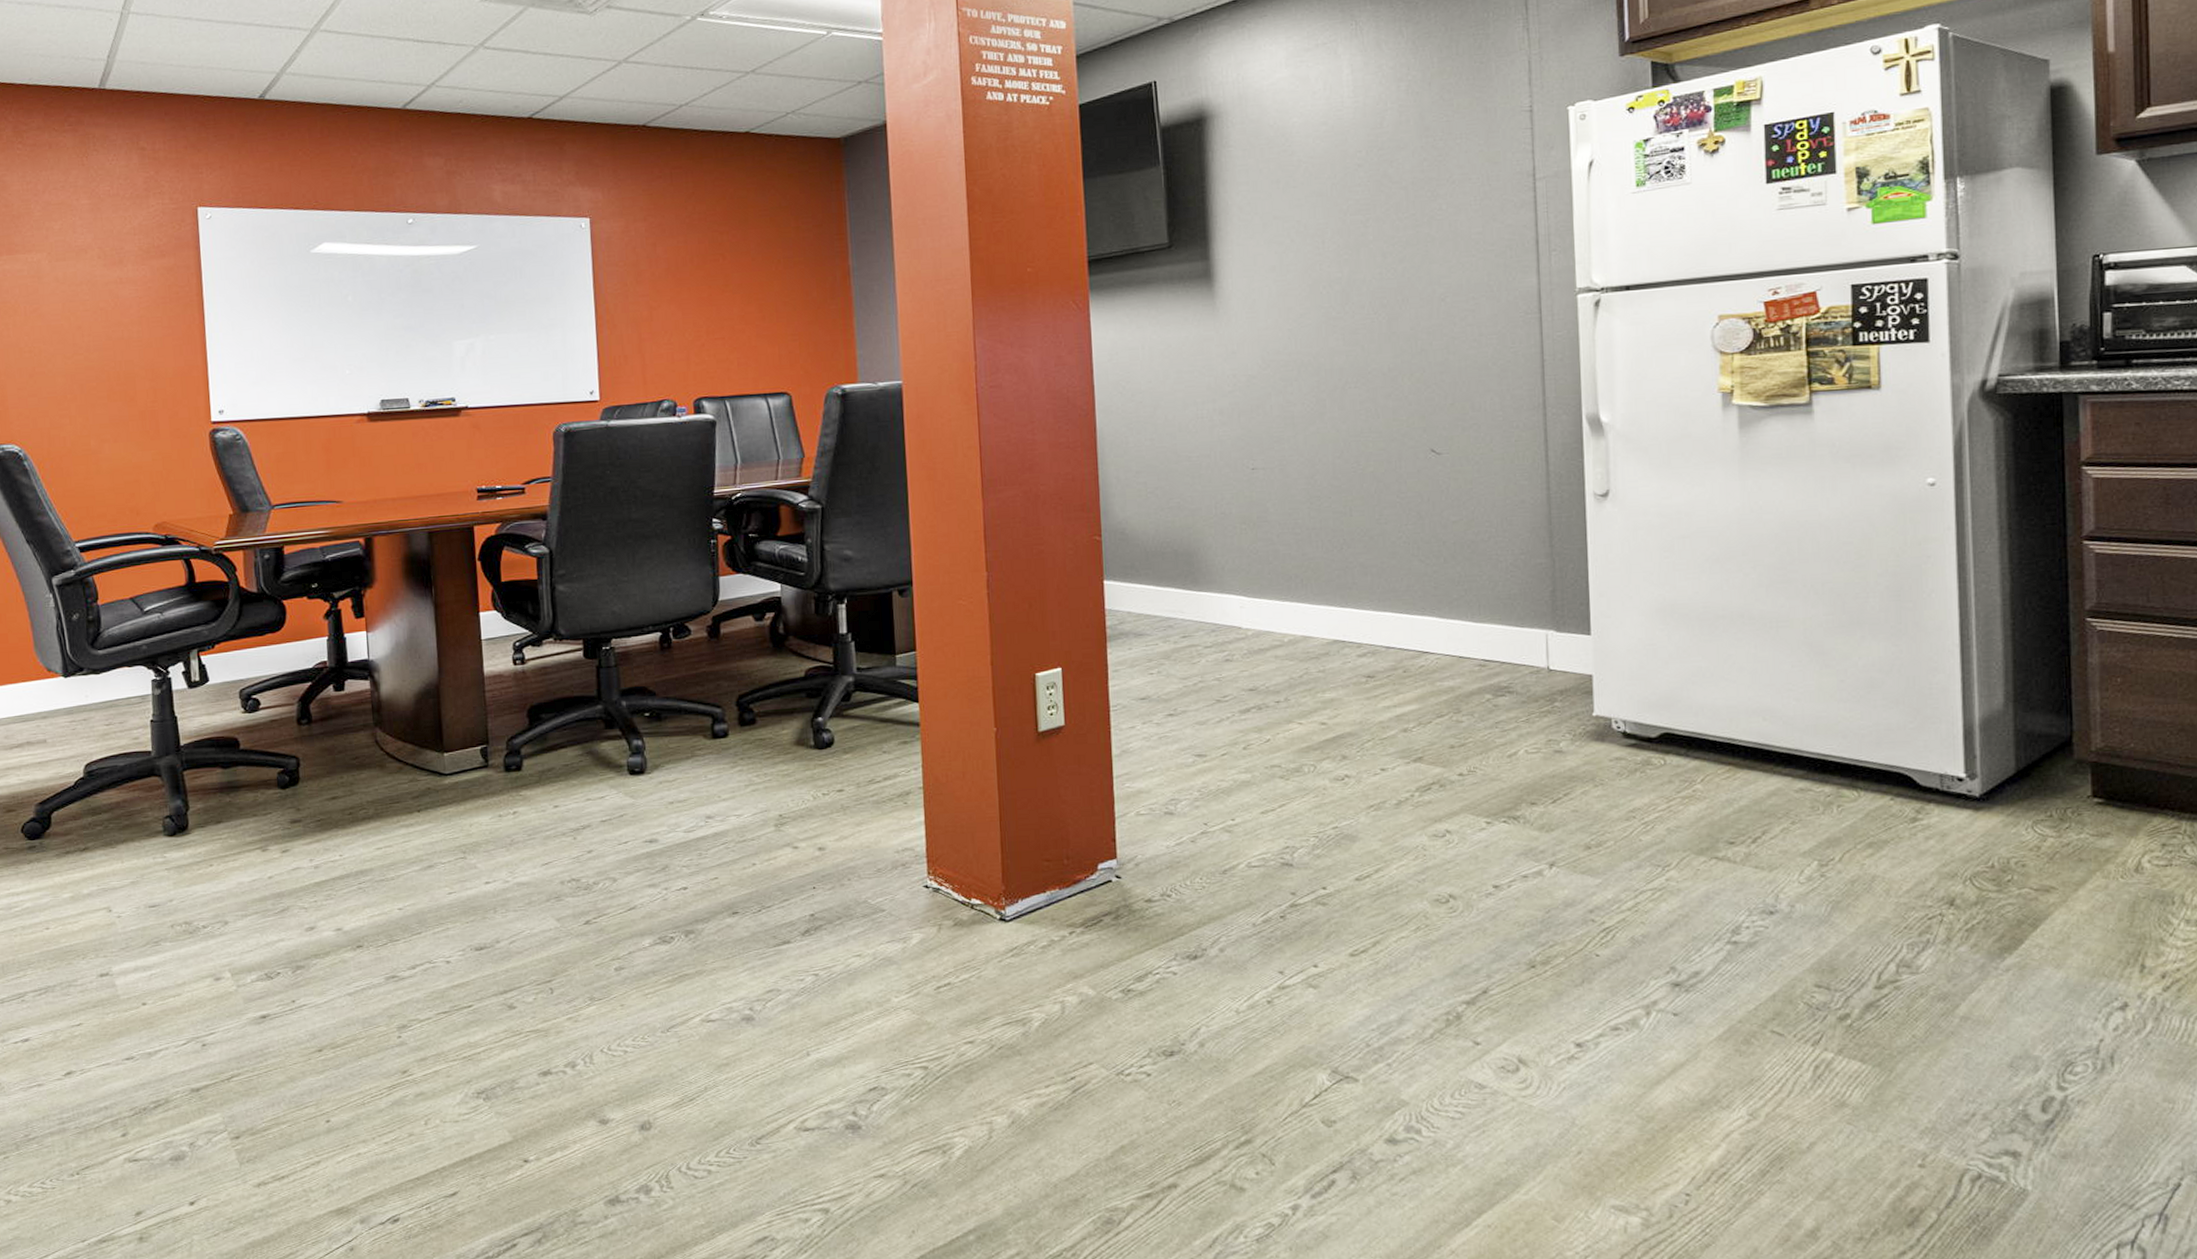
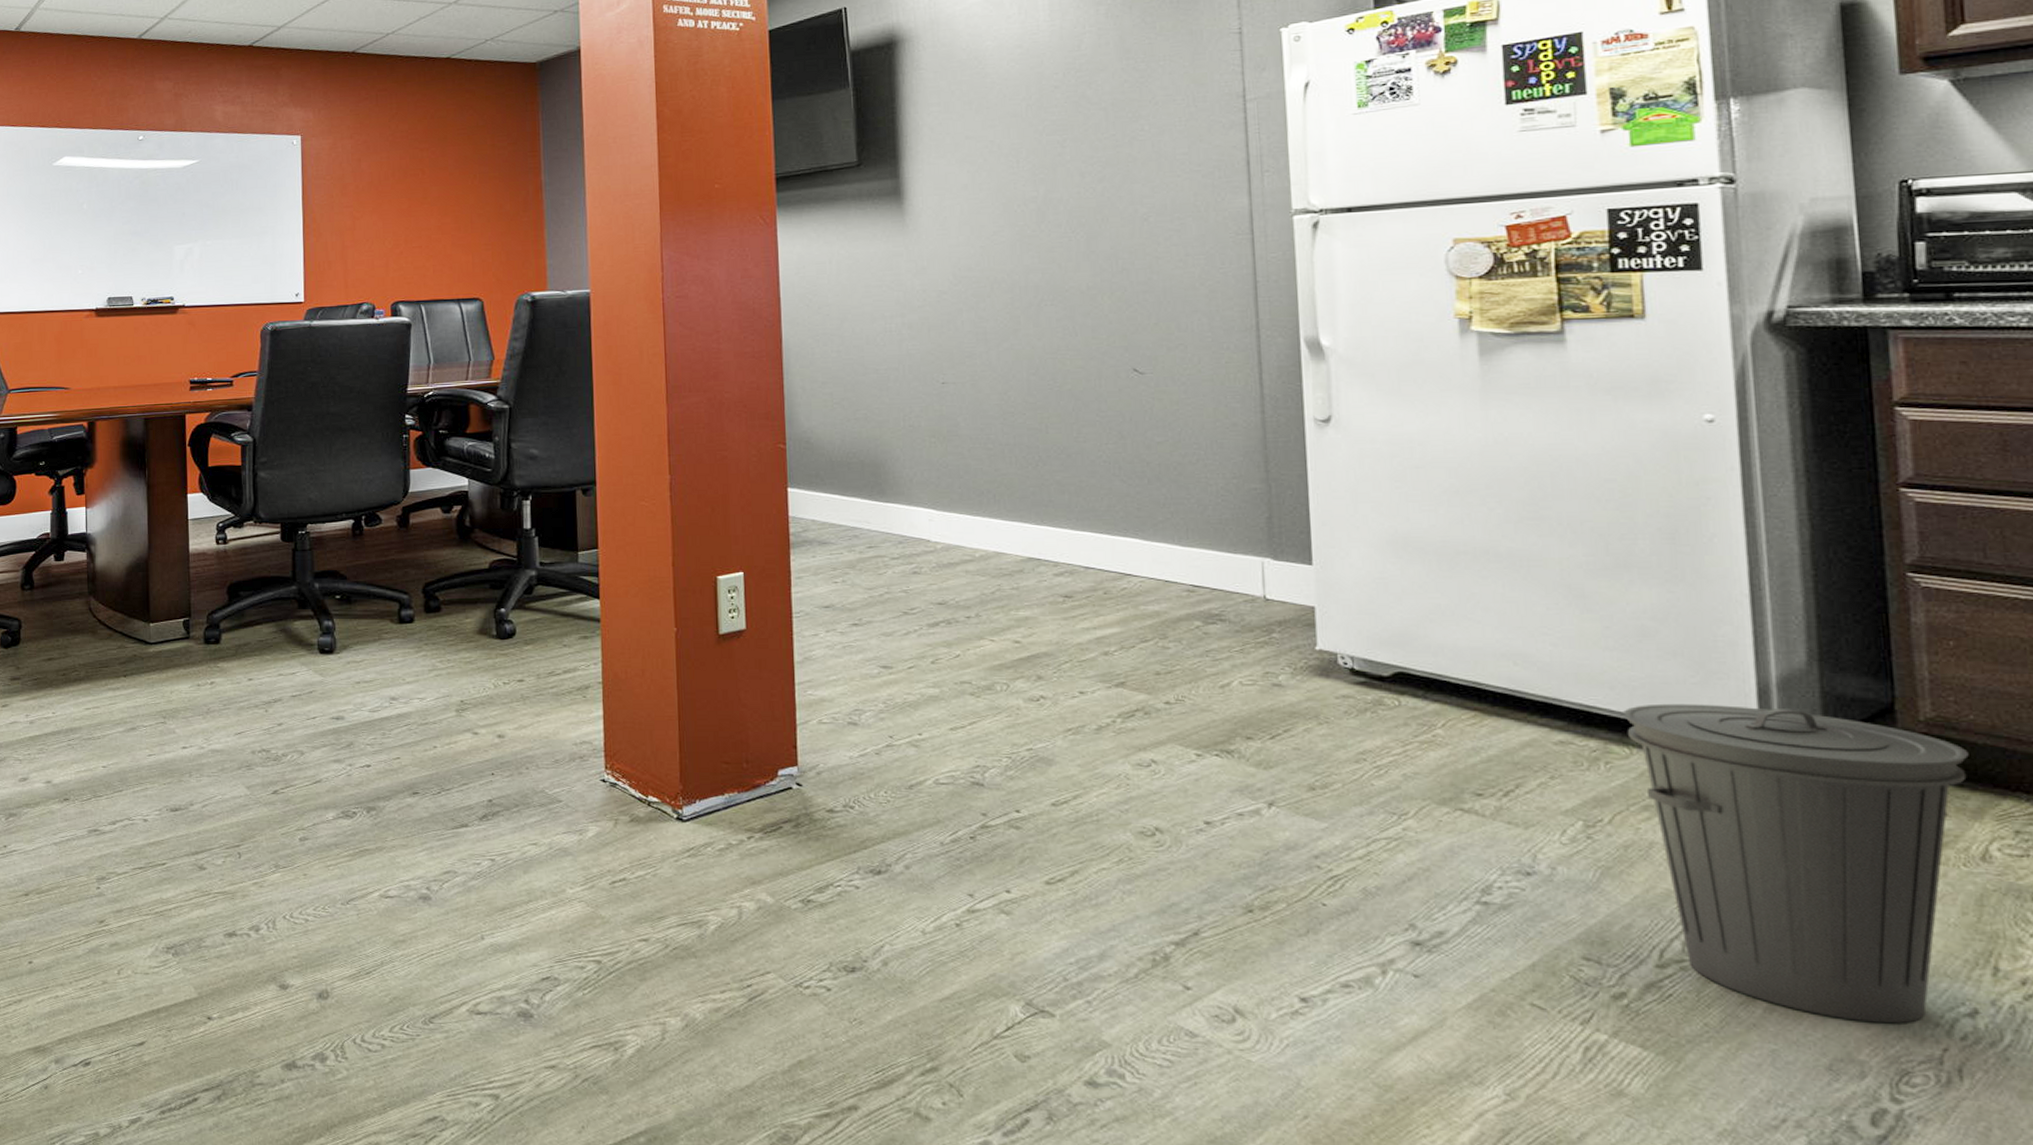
trash can: none [1854,747,2129,1022] -> present [1623,703,1969,1024]

